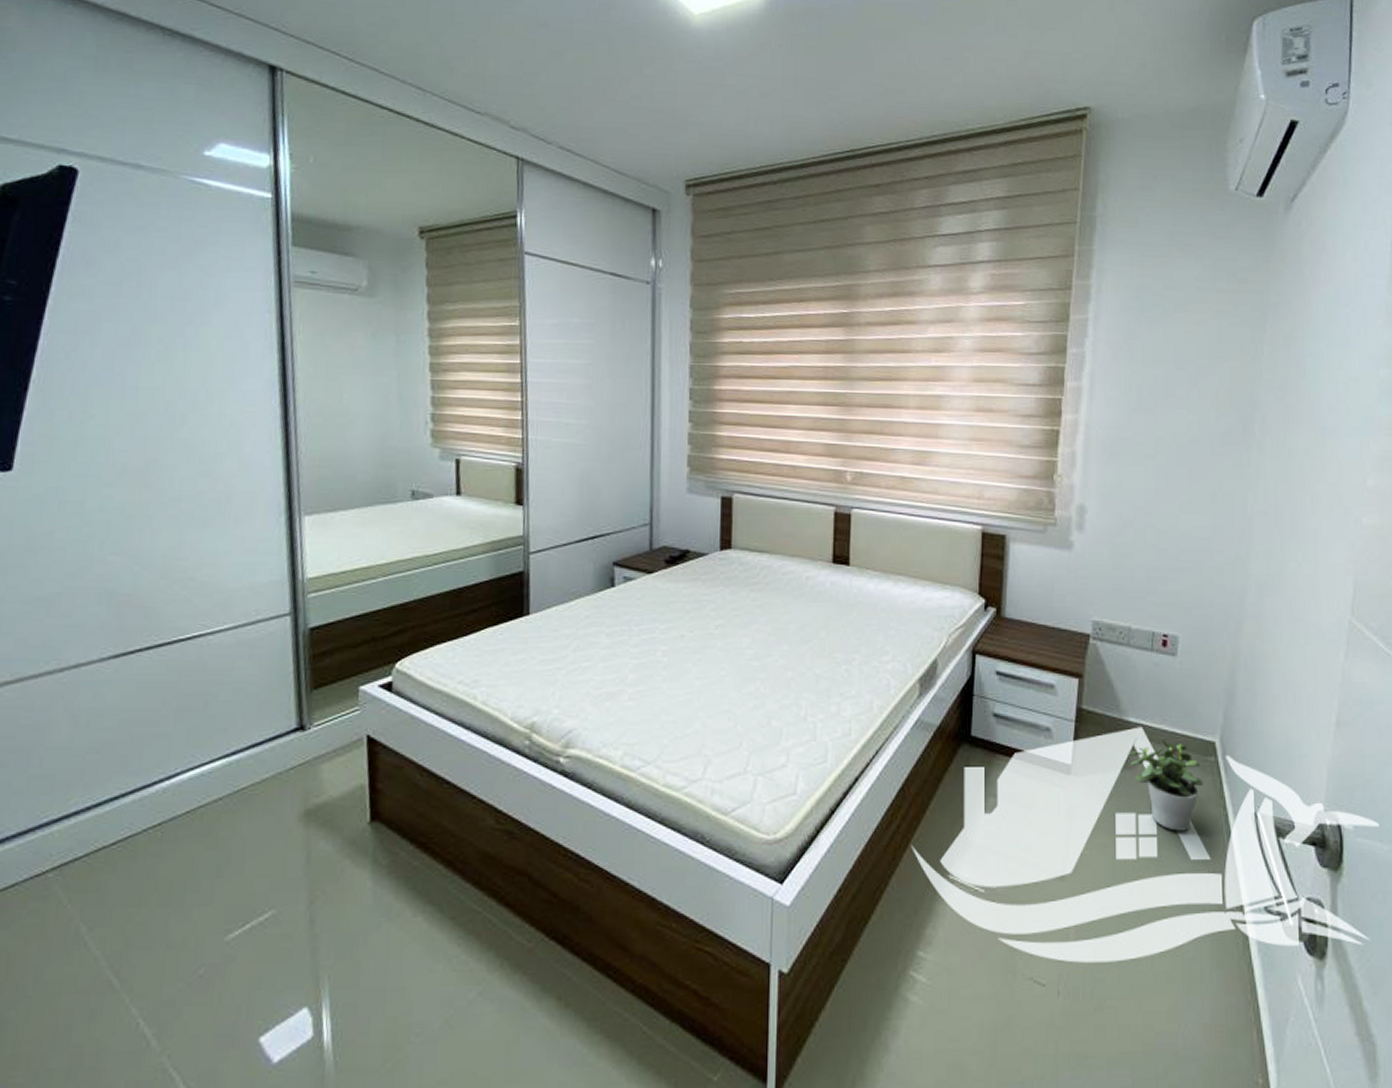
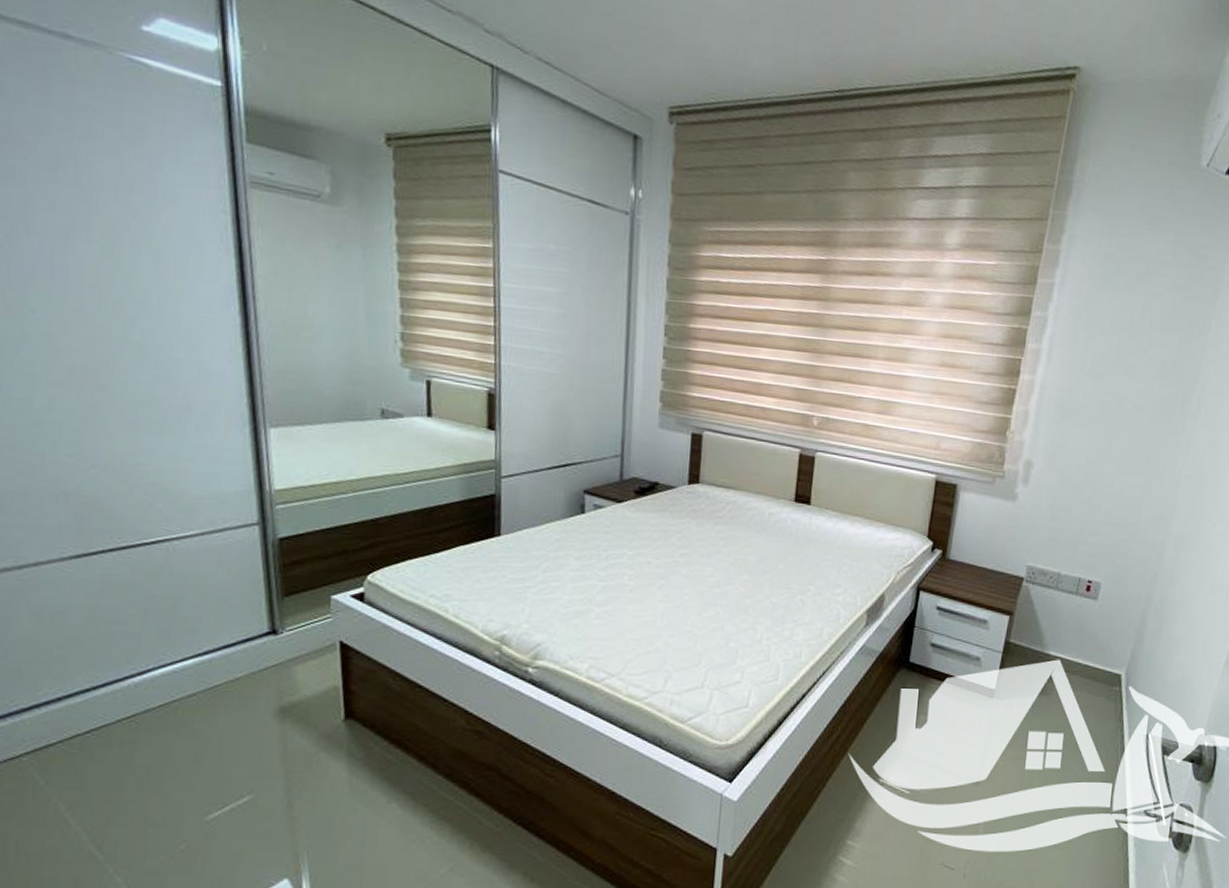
potted plant: present [1129,739,1203,831] -> none [1046,670,1107,748]

